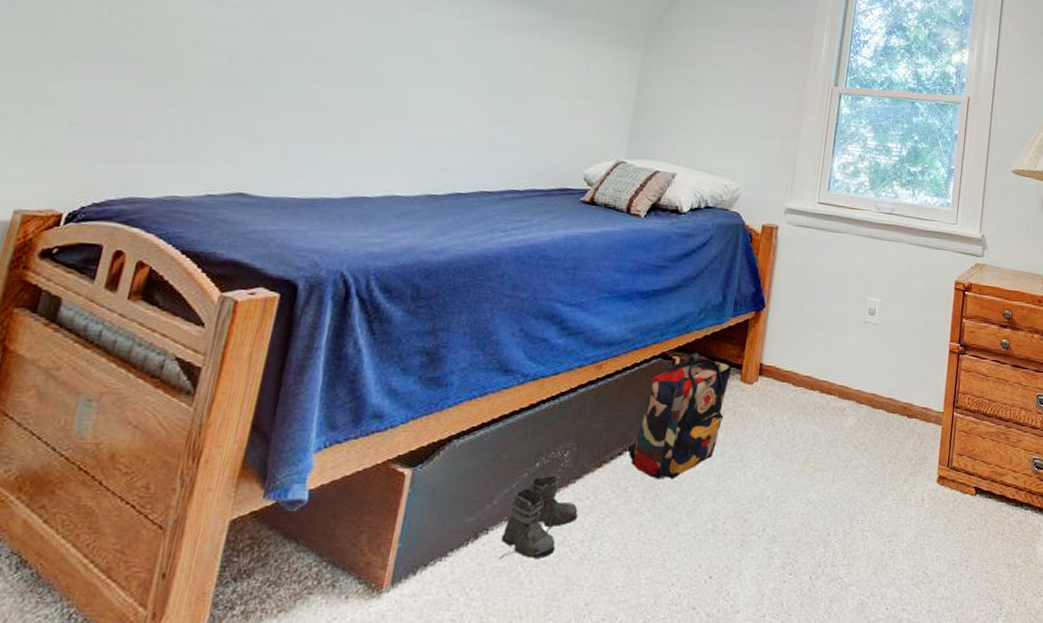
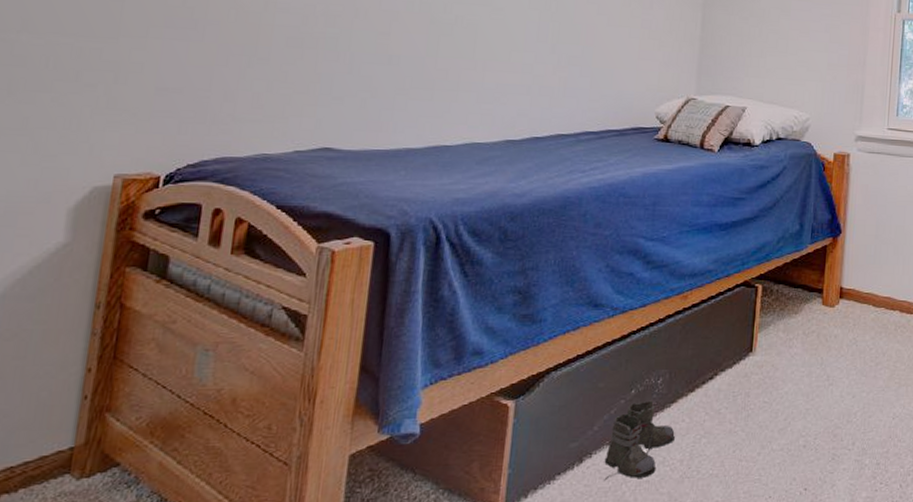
backpack: present [627,352,732,480] -> none [717,279,813,401]

